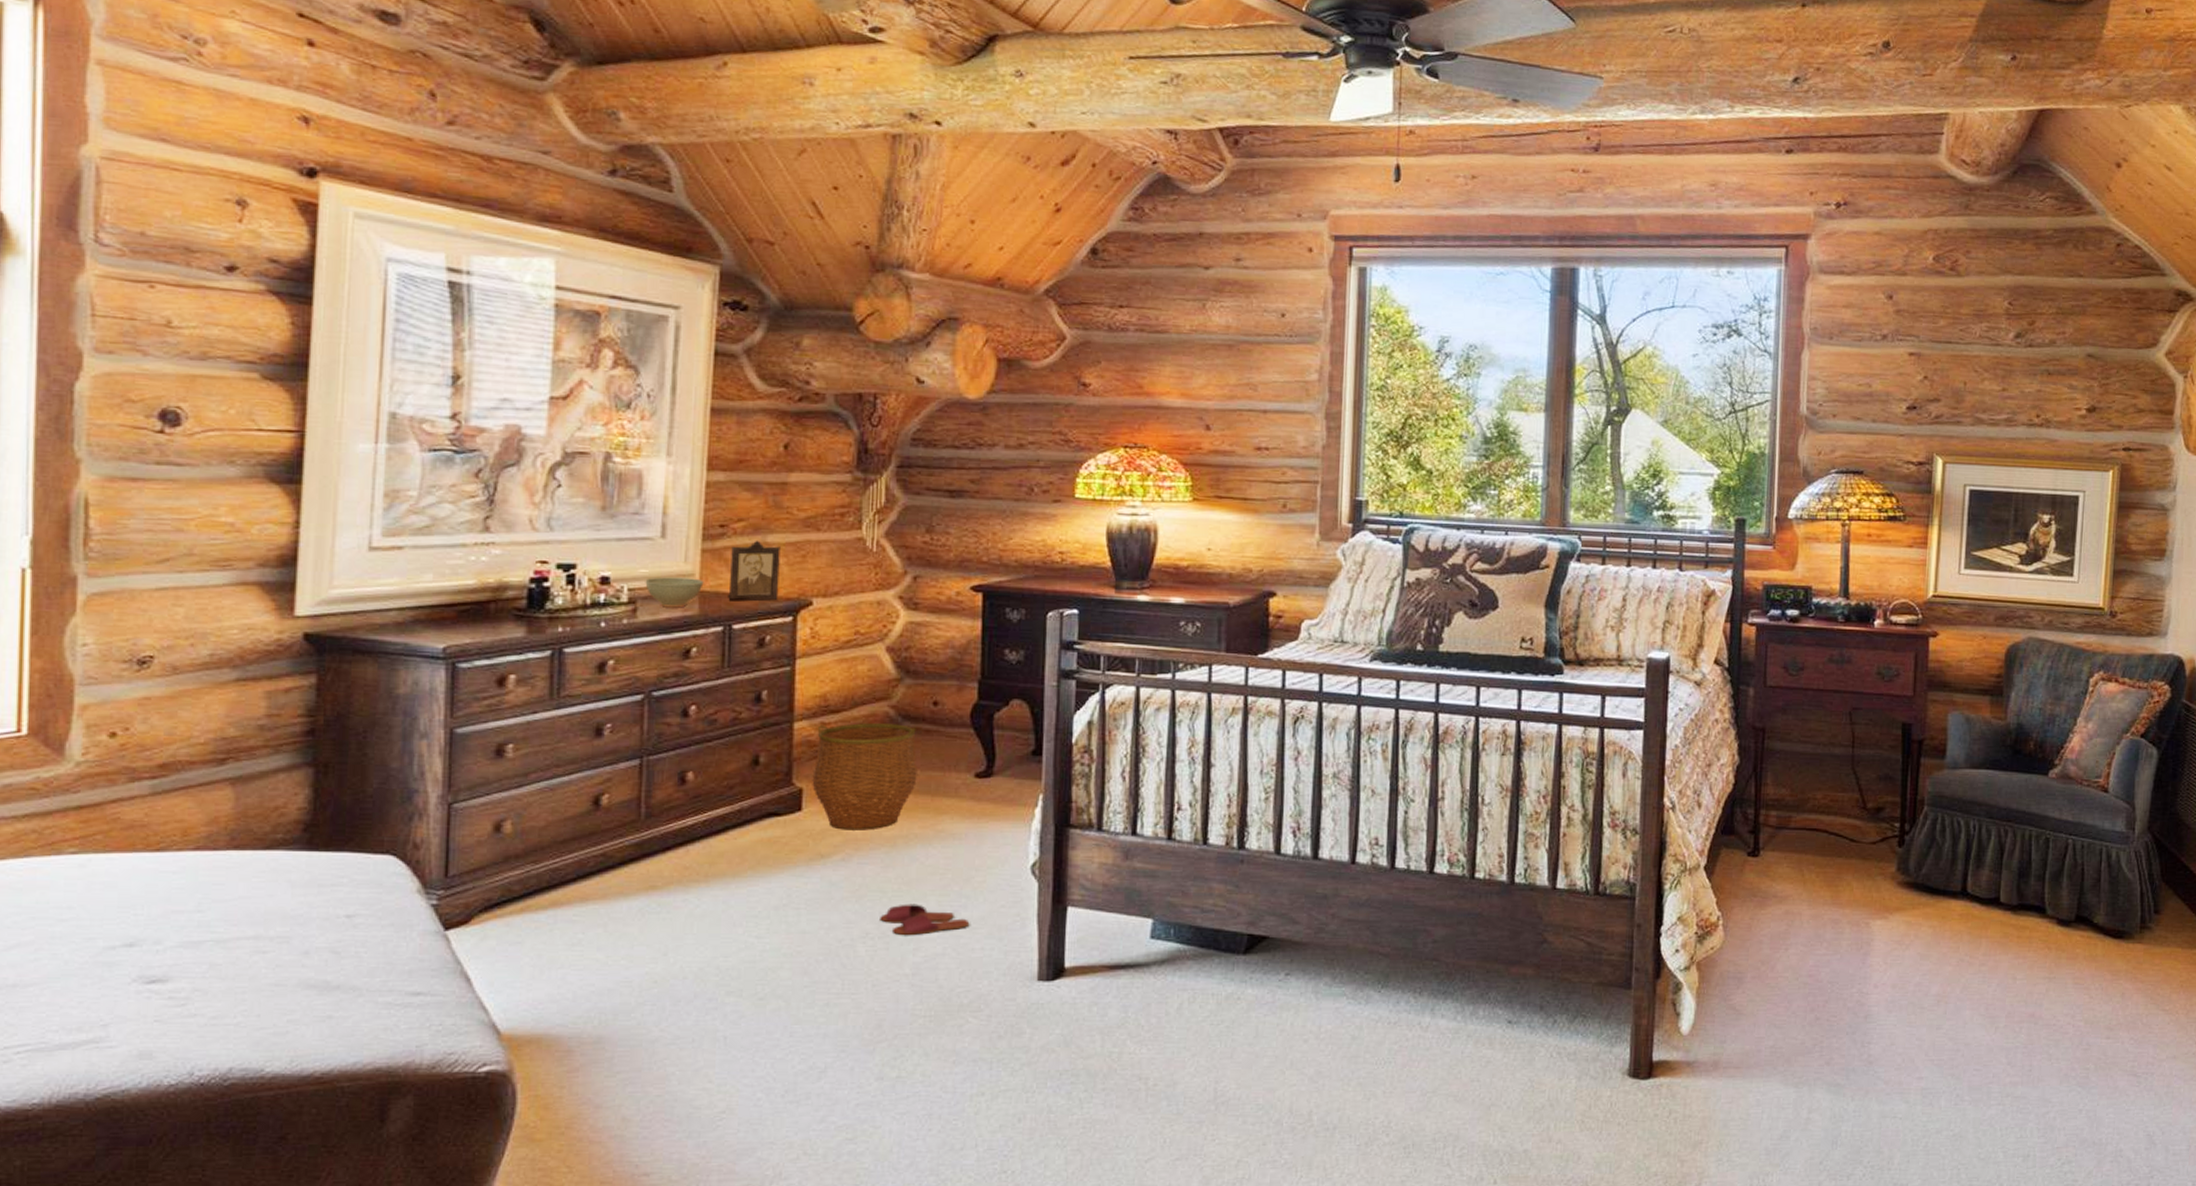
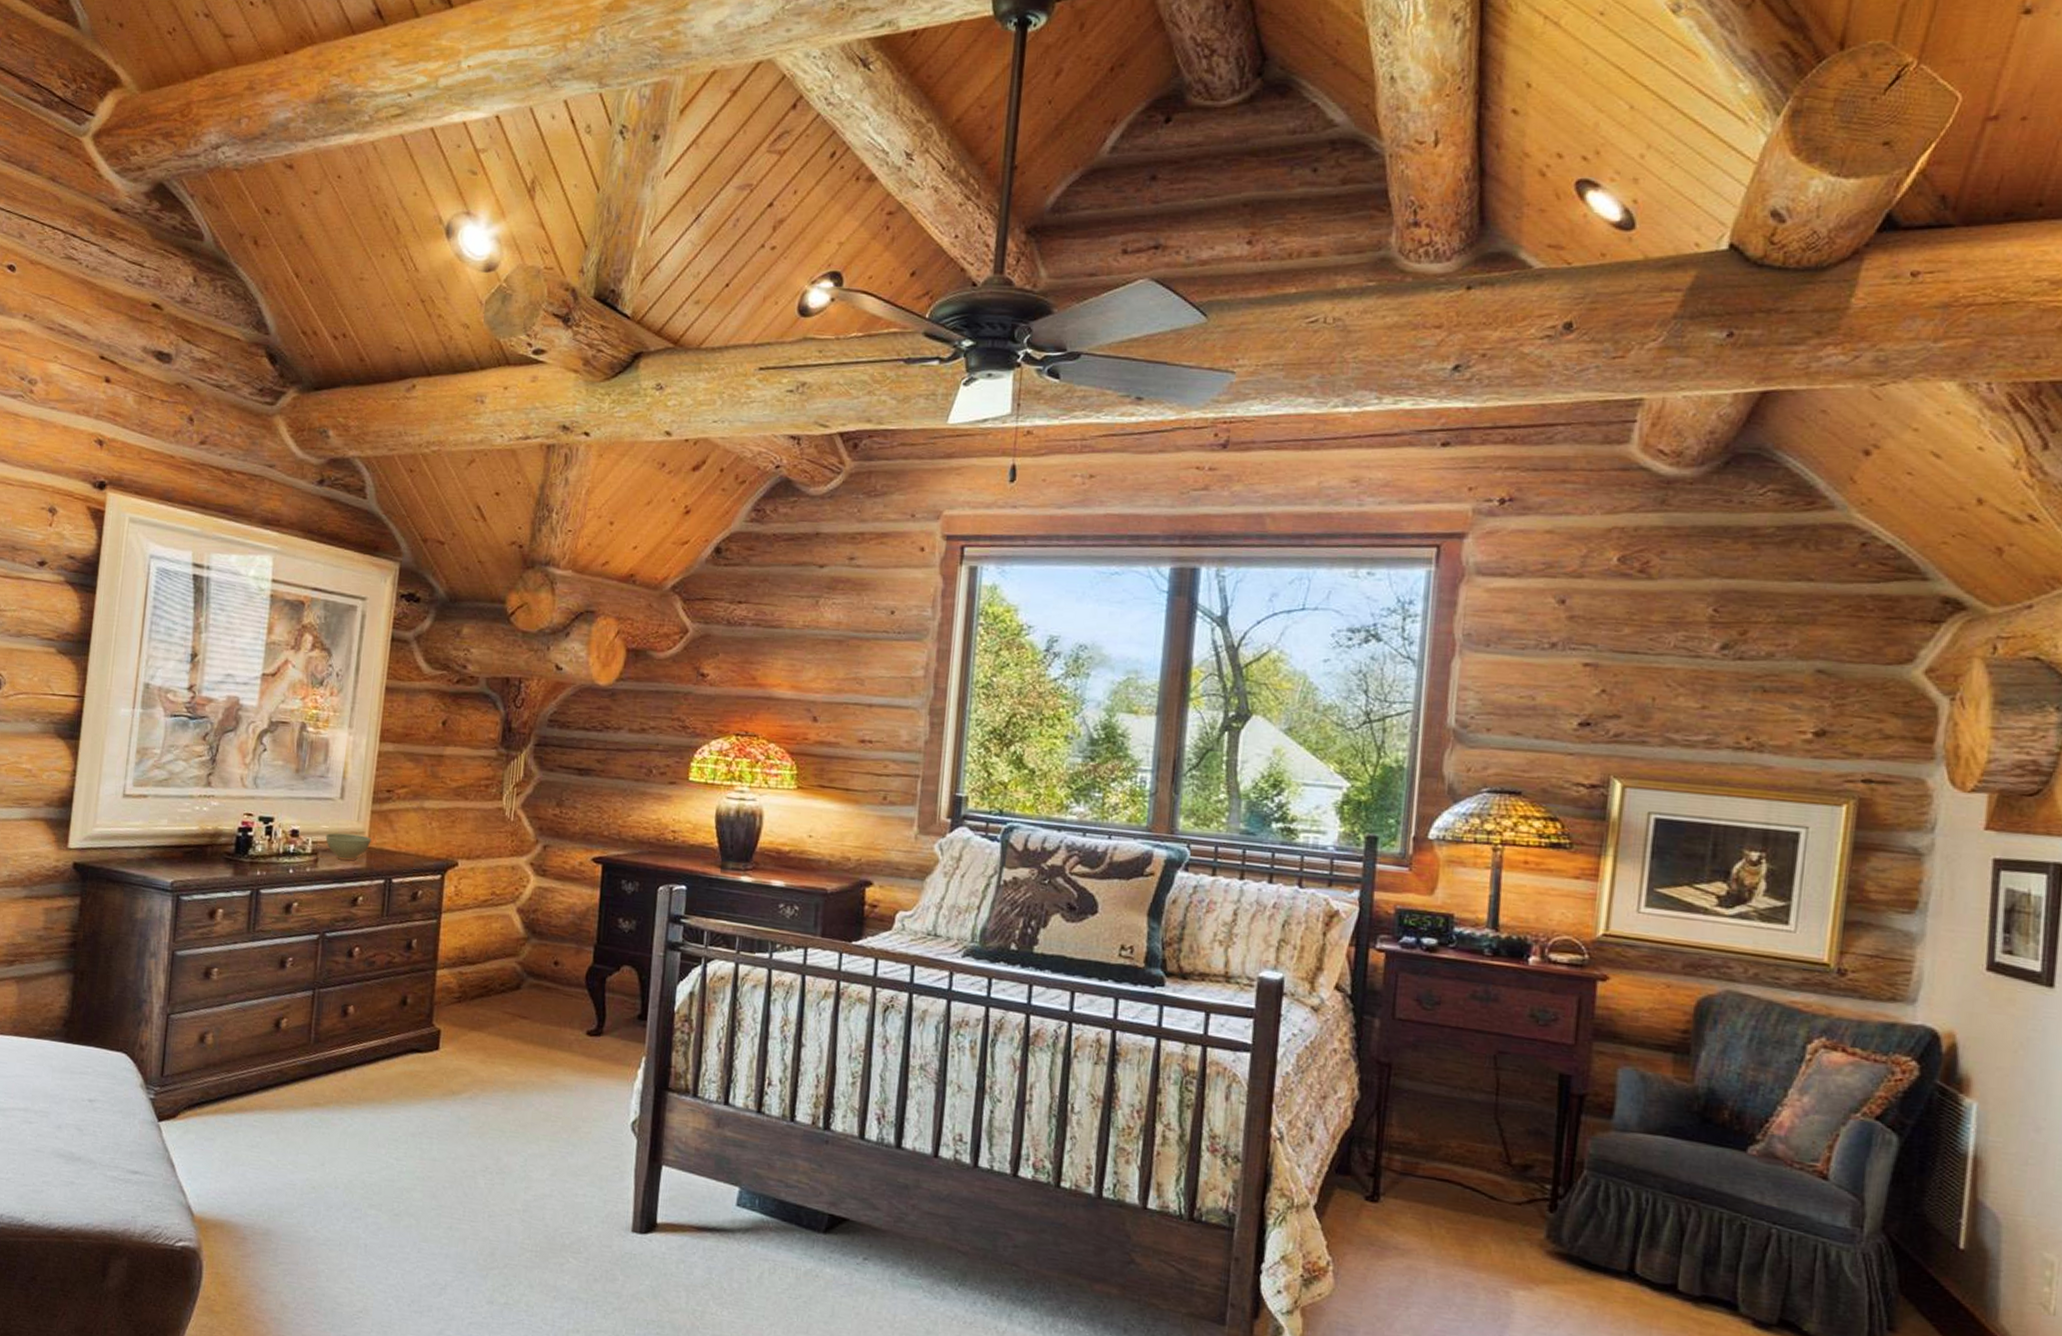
photo frame: present [728,540,780,603] -> none [390,805,435,860]
basket: present [812,723,919,830] -> none [448,974,538,1074]
slippers: present [880,904,970,936] -> none [498,1144,575,1175]

